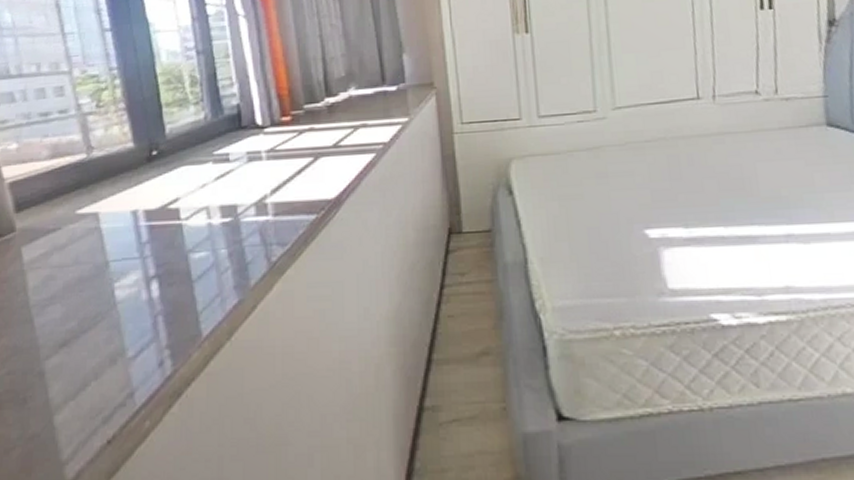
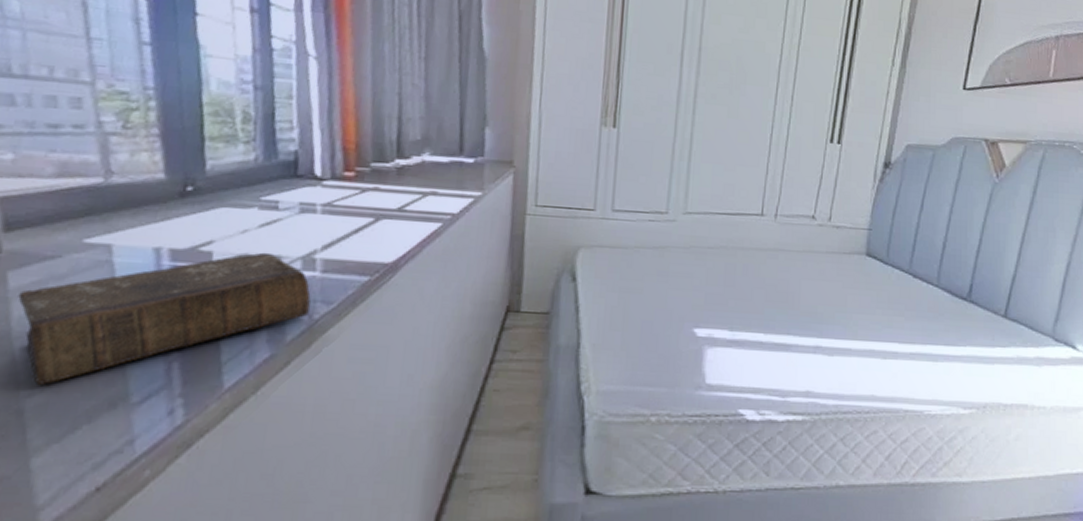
book: none [31,203,267,347] -> present [18,252,311,385]

